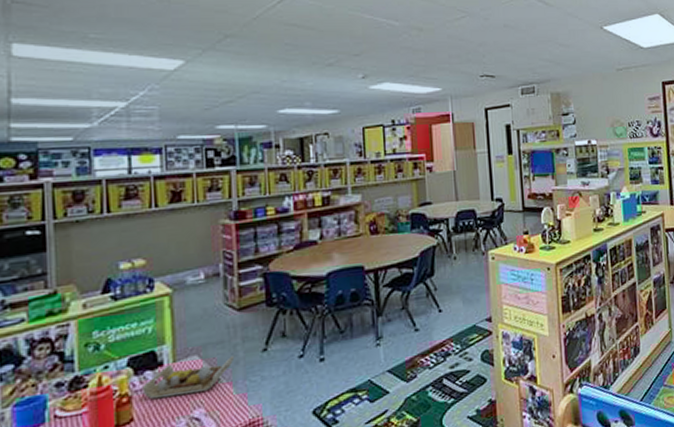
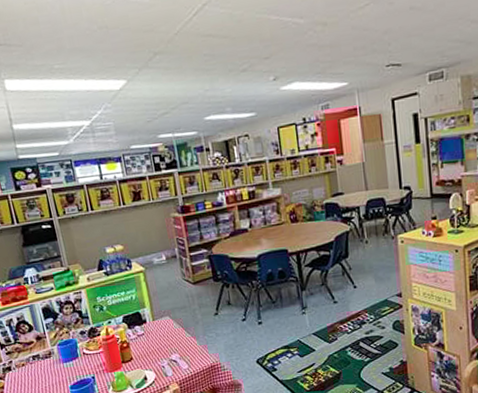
toy food set: present [142,355,235,400] -> none [135,317,195,346]

